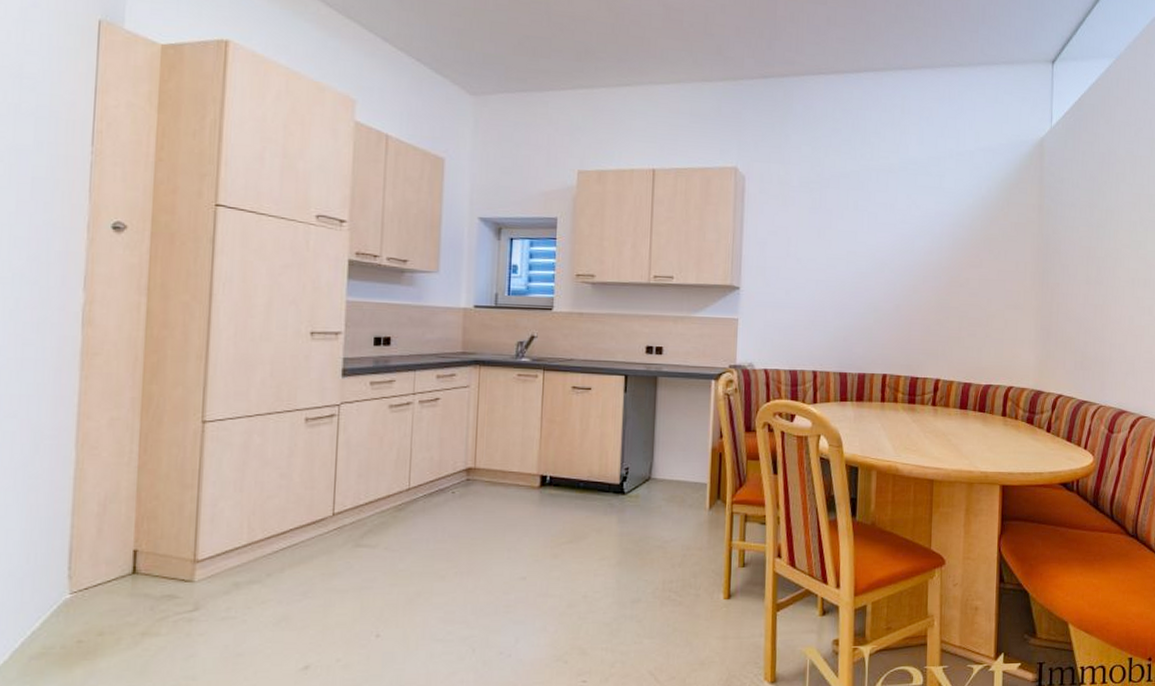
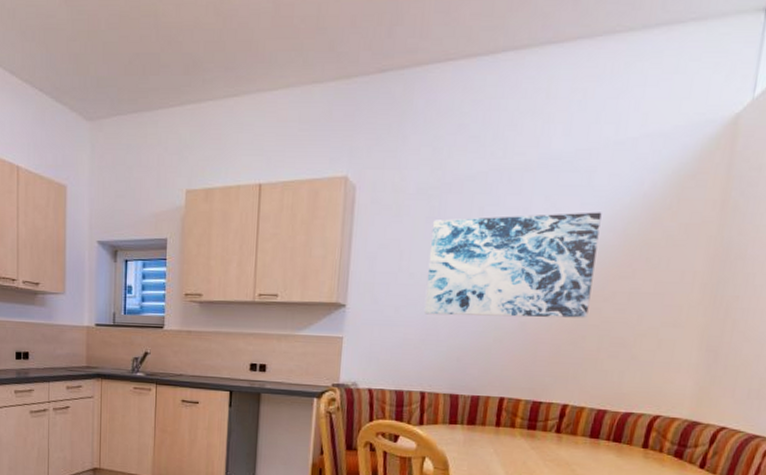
wall art: none [812,210,952,301] -> present [424,212,602,318]

